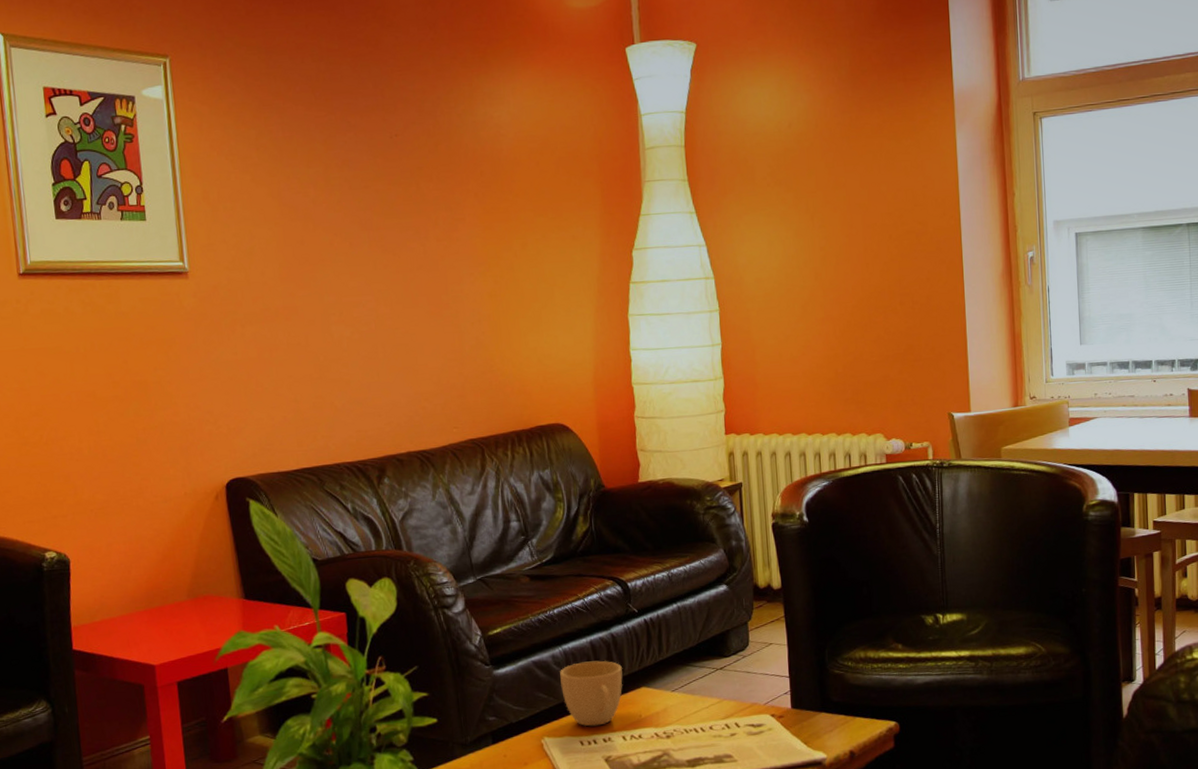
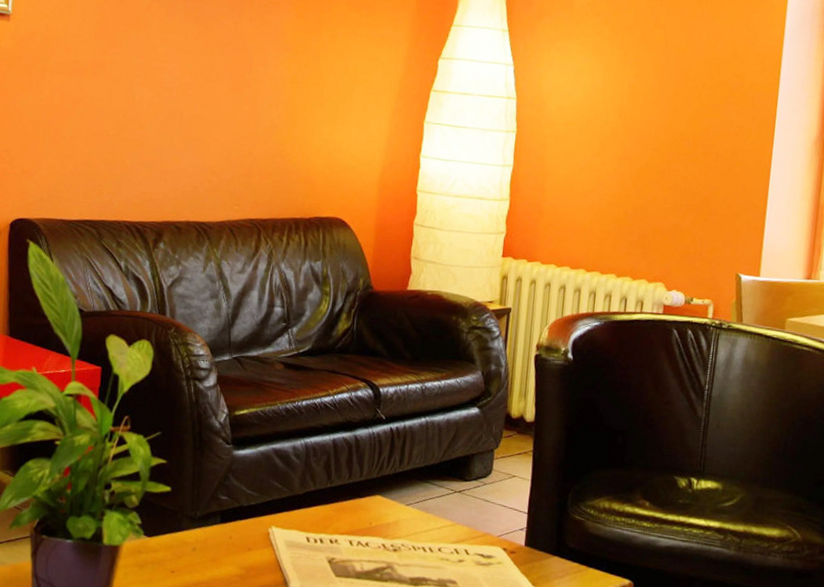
cup: present [560,660,623,727] -> none [297,458,360,526]

